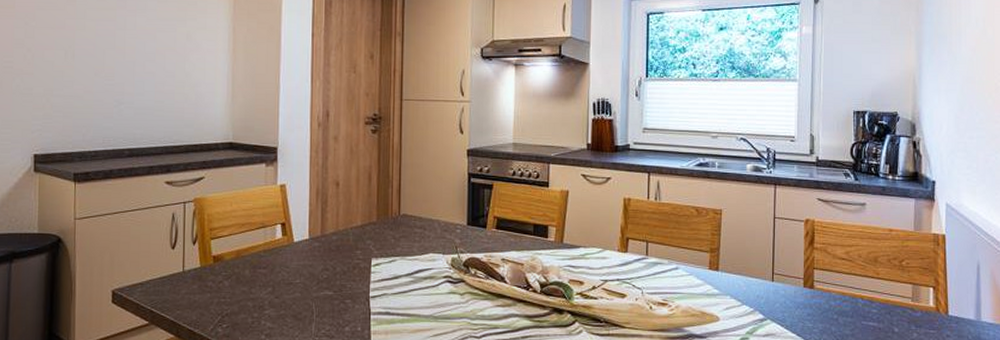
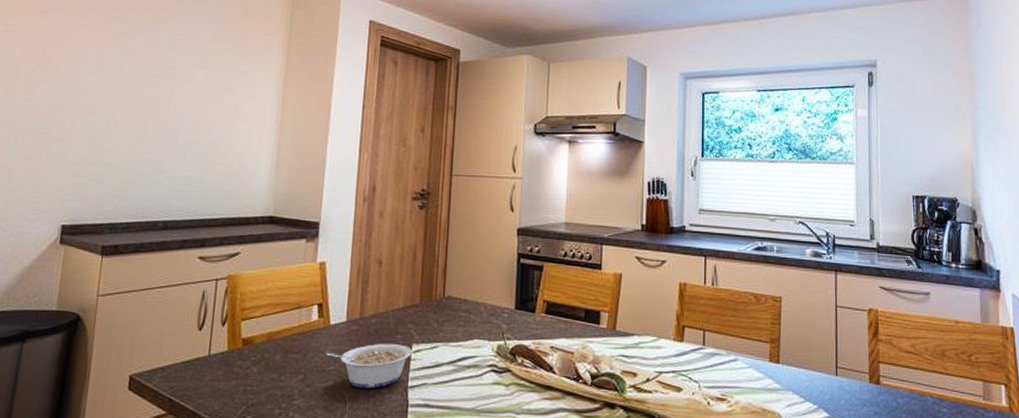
legume: none [291,258,372,299] -> present [325,343,412,389]

